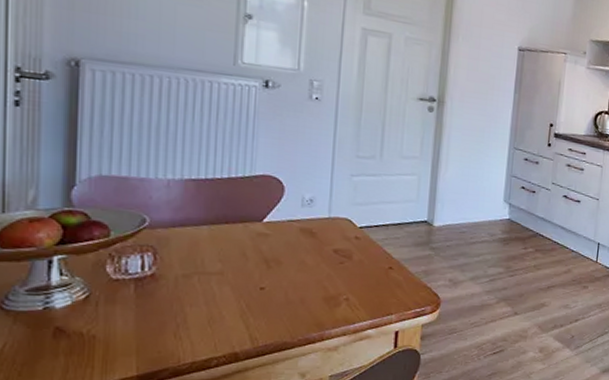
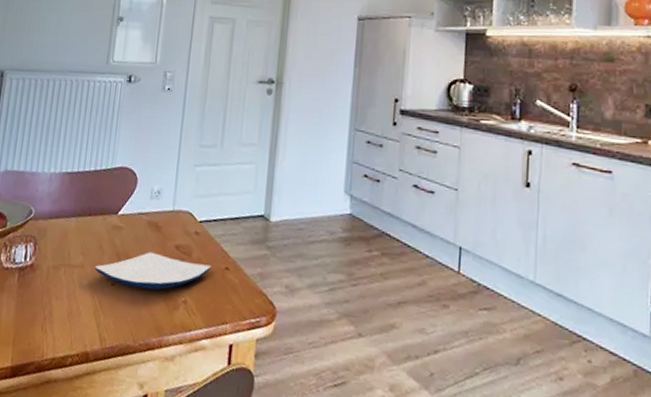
plate: none [238,256,375,291] -> present [95,252,212,290]

